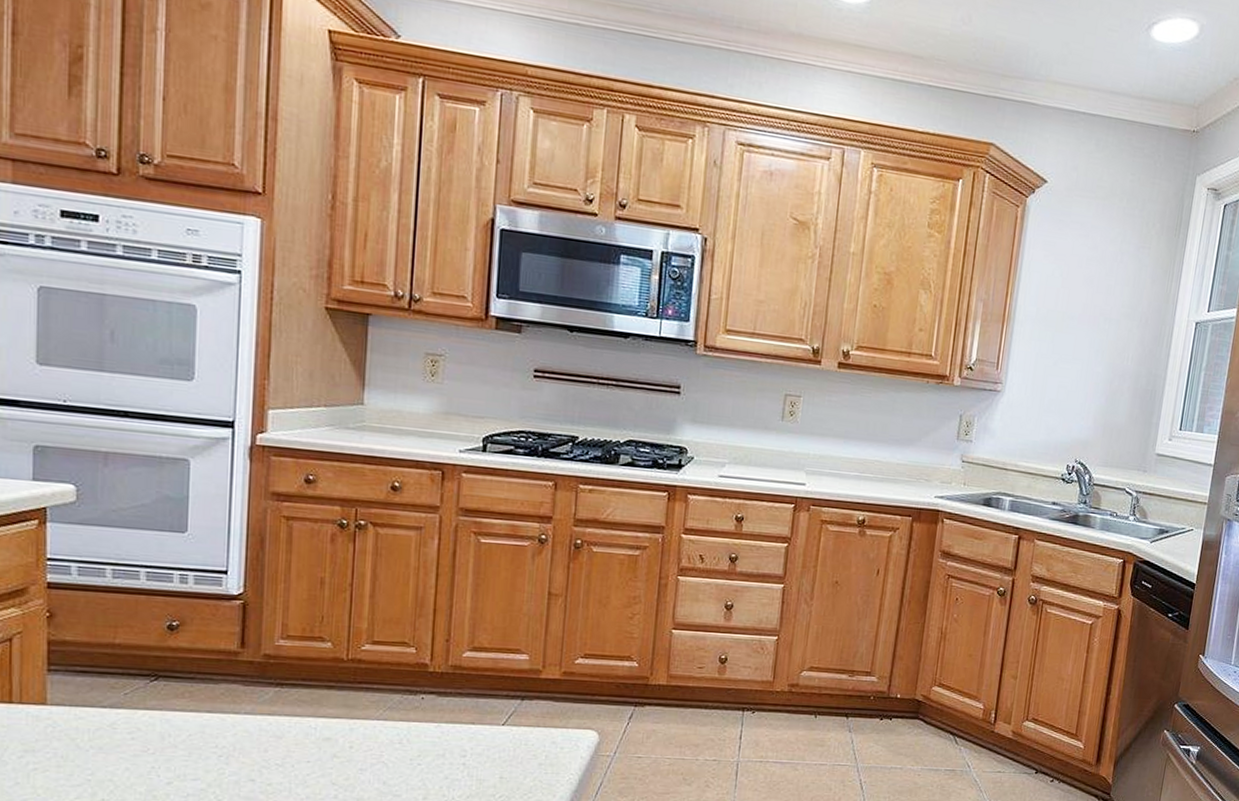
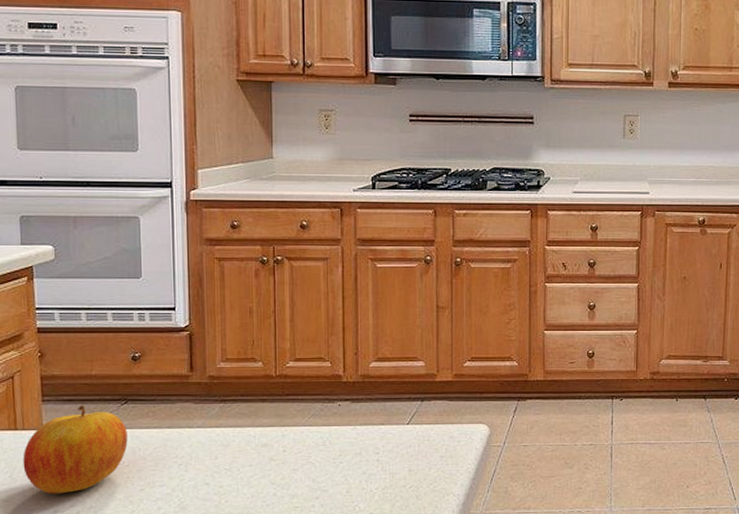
apple: none [17,678,156,783] -> present [23,405,128,494]

